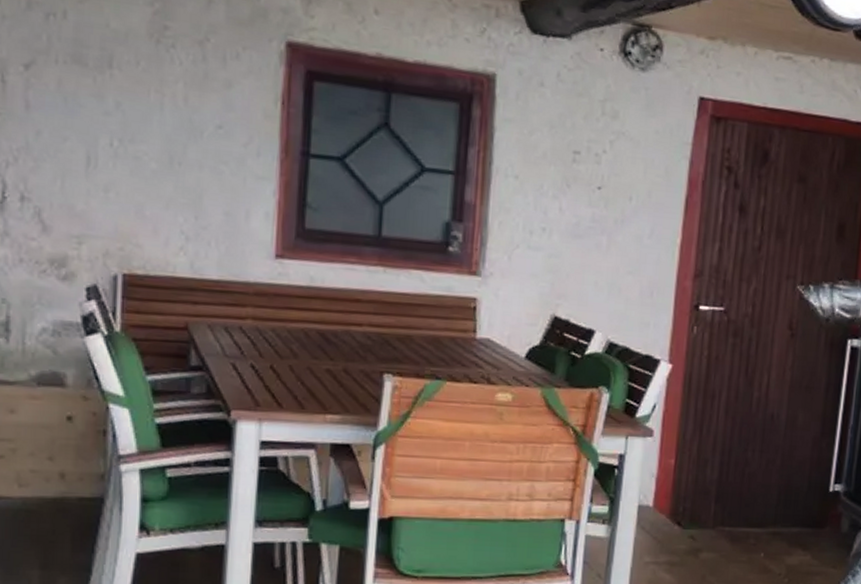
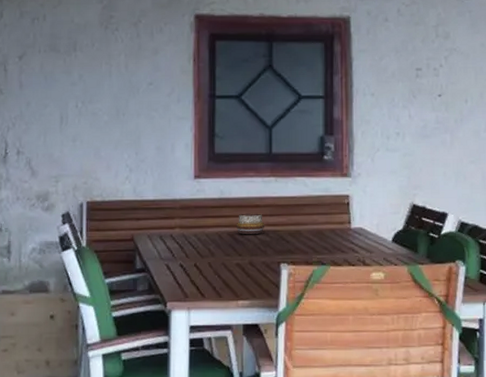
decorative bowl: none [328,307,367,336] -> present [236,213,265,235]

